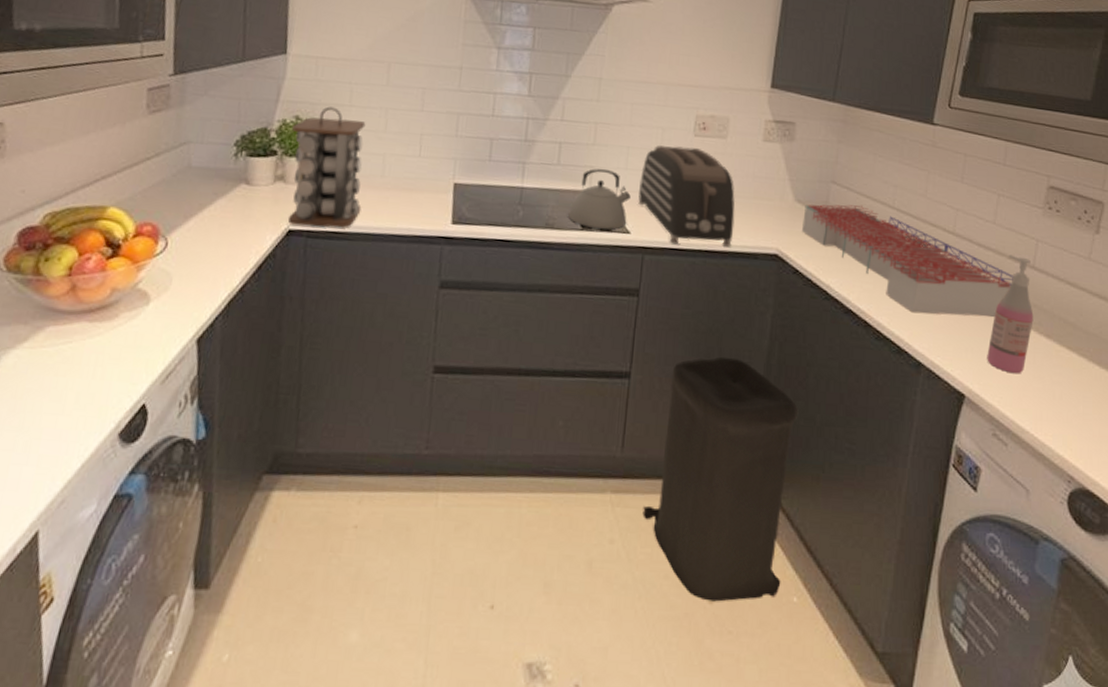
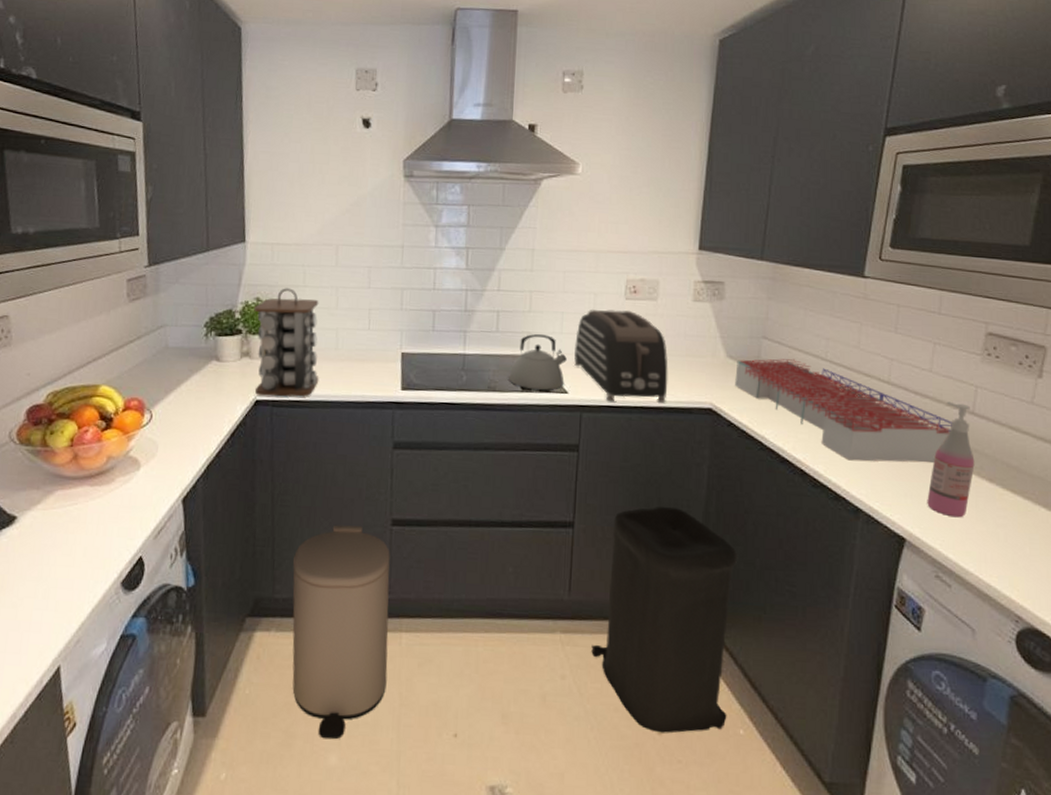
pedal bin: none [312,371,431,614] -> present [292,524,390,740]

